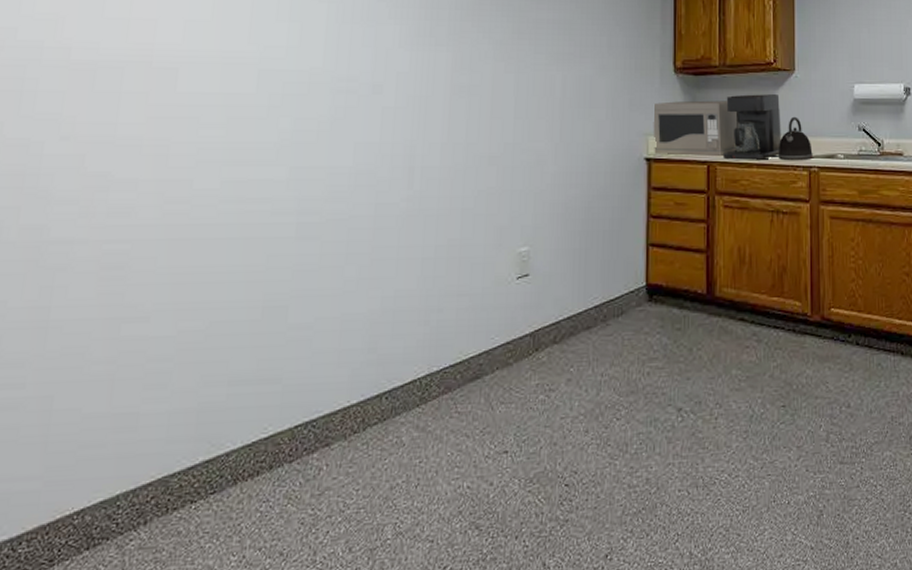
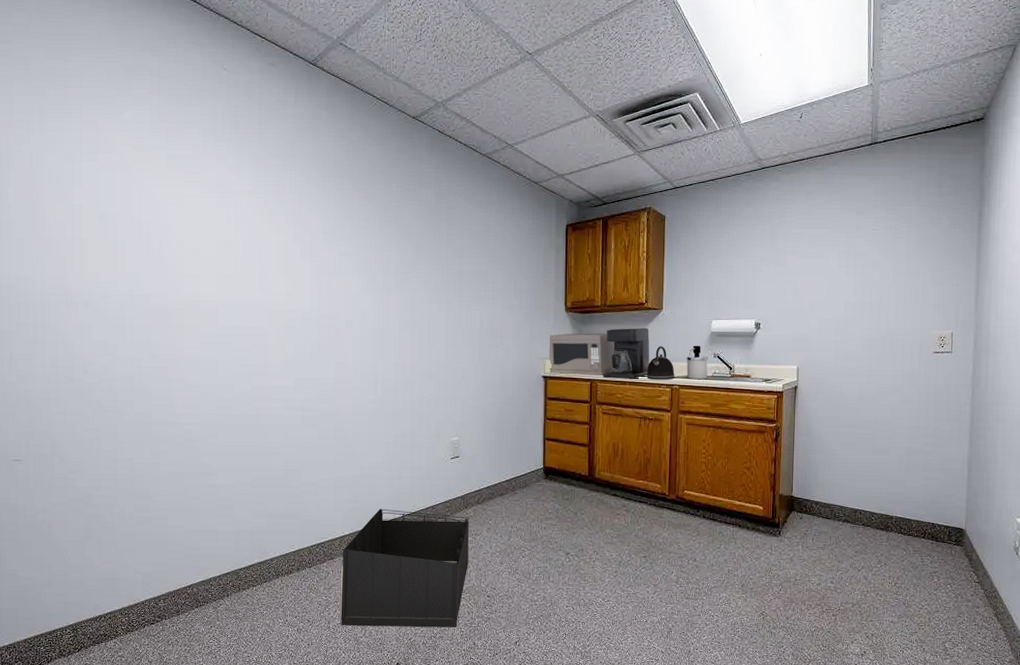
storage bin: none [334,359,541,557] -> present [340,508,469,628]
soap dispenser: none [825,115,852,158] -> present [686,345,708,379]

